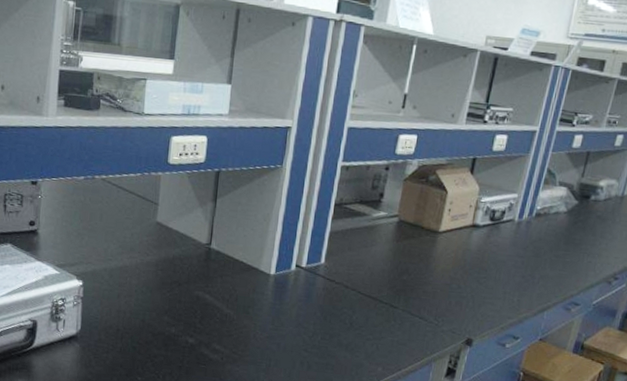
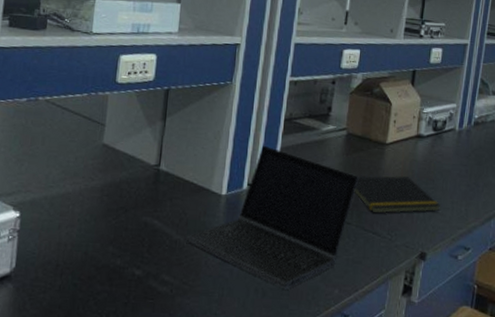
laptop computer: none [236,229,409,364] -> present [186,145,359,289]
notepad: none [402,263,491,301] -> present [354,175,440,214]

